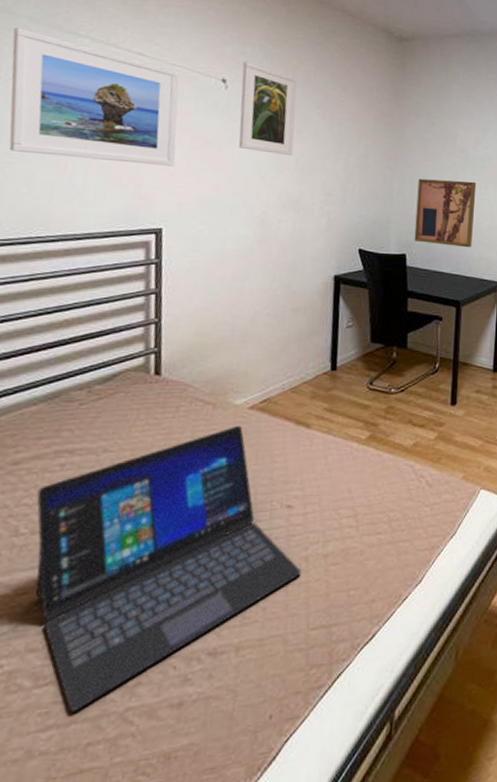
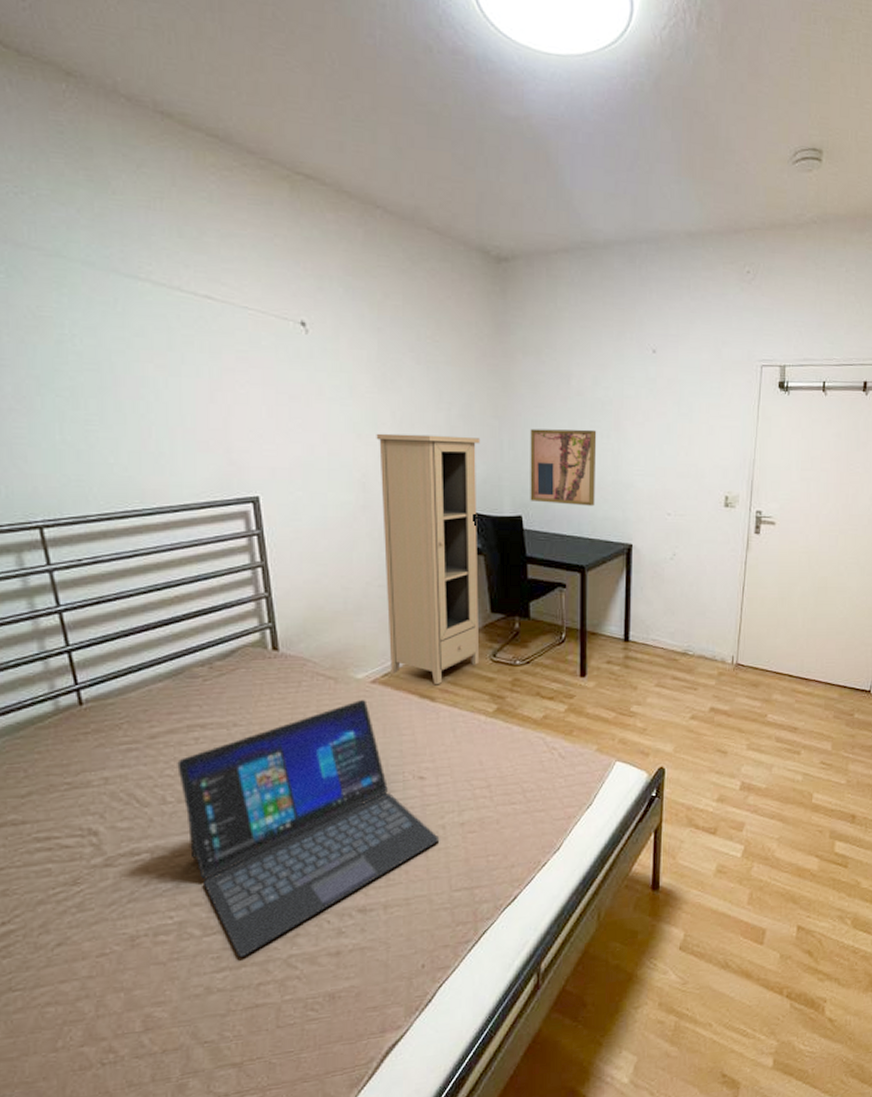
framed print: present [9,27,179,166] -> none [69,274,263,427]
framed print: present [238,61,297,155] -> none [322,298,388,408]
cupboard: none [269,176,374,412] -> present [376,433,481,685]

